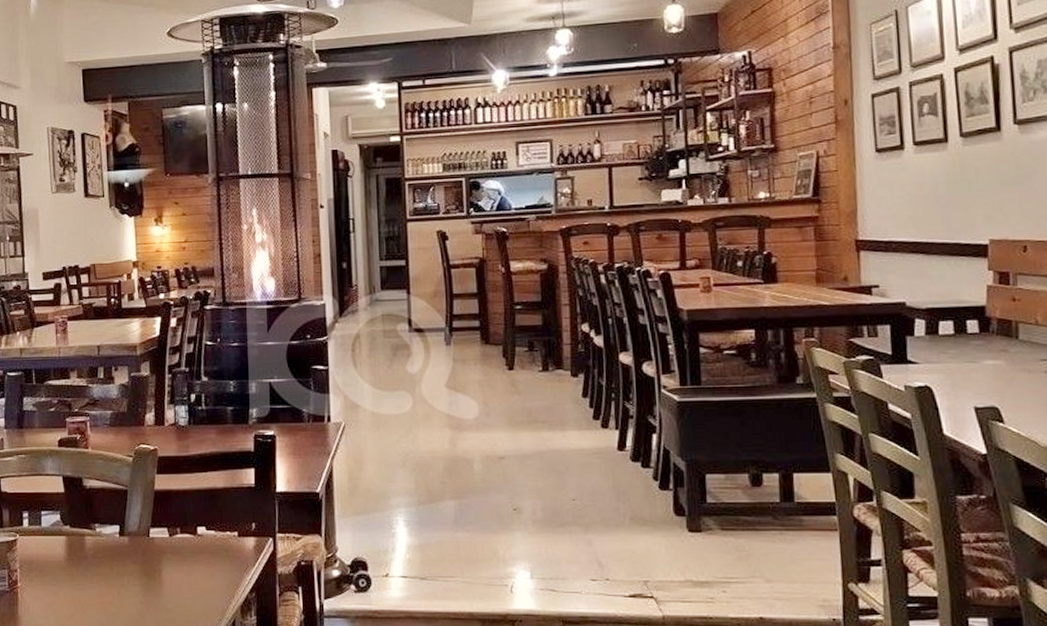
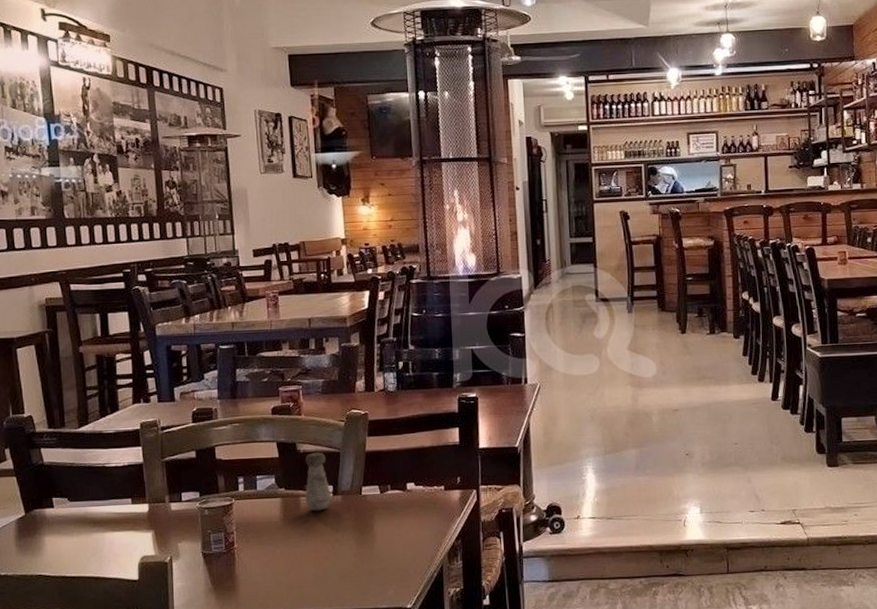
salt shaker: none [90,489,118,552] -> present [305,452,331,511]

